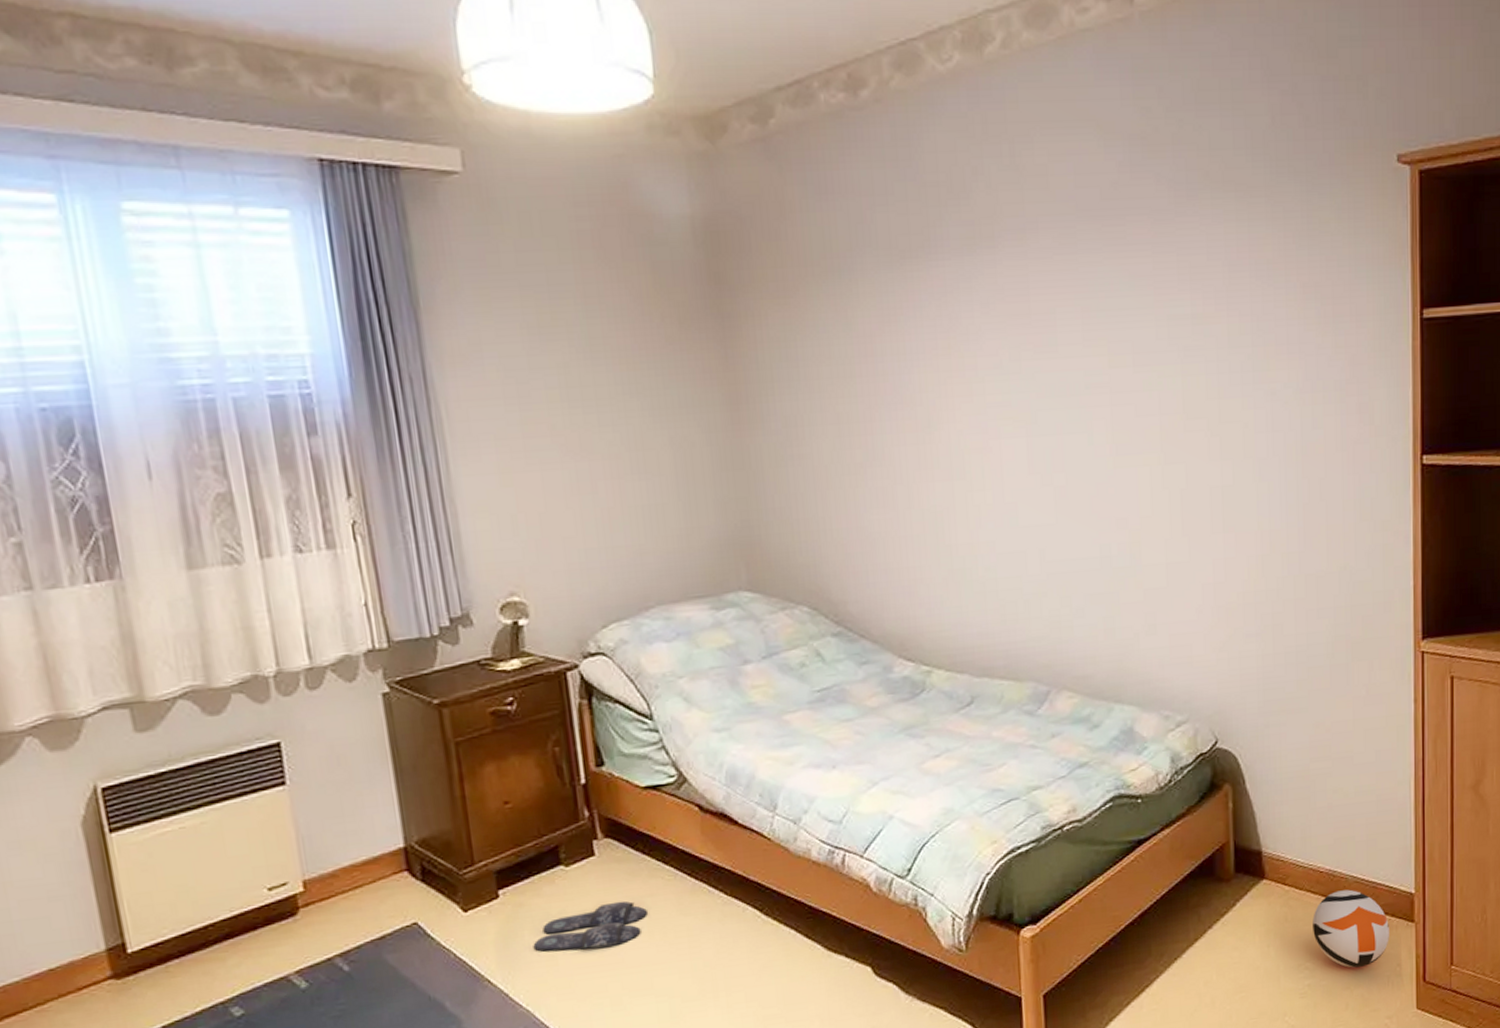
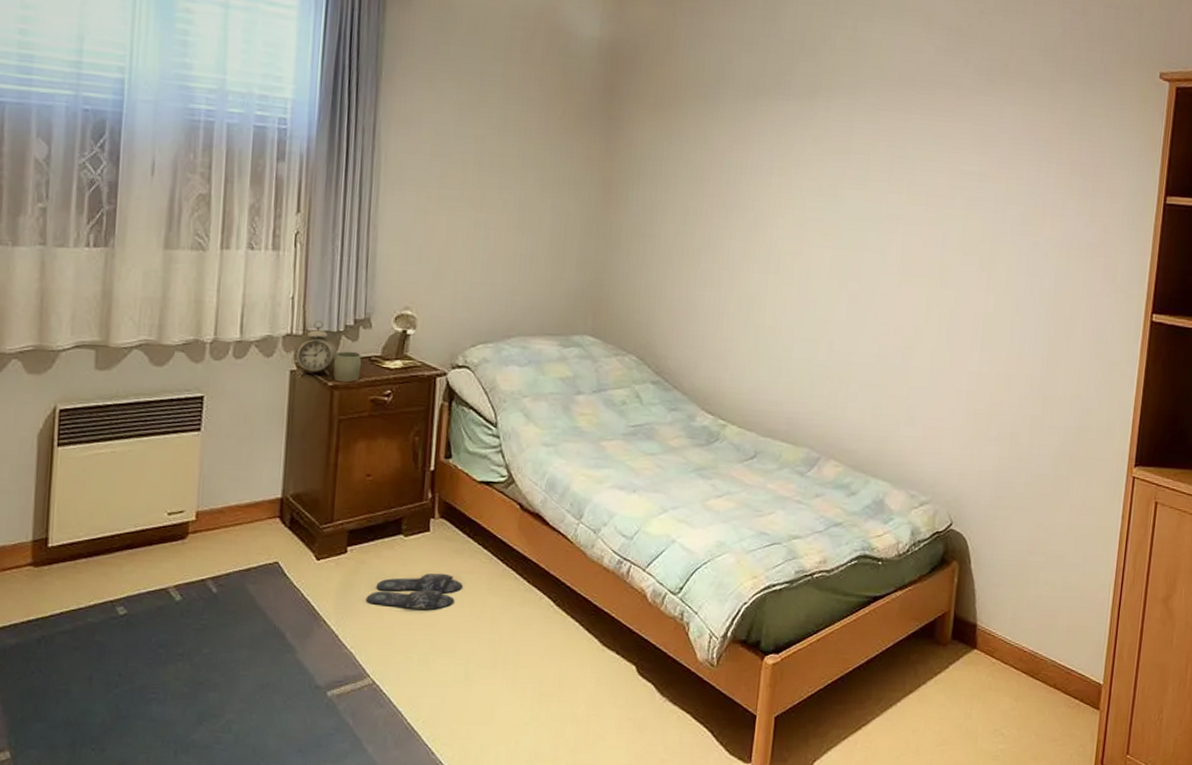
alarm clock: none [385,626,437,698] -> present [296,320,338,376]
mug: none [434,657,471,698] -> present [333,351,362,383]
ball: present [1313,889,1389,968] -> none [1011,670,1078,742]

